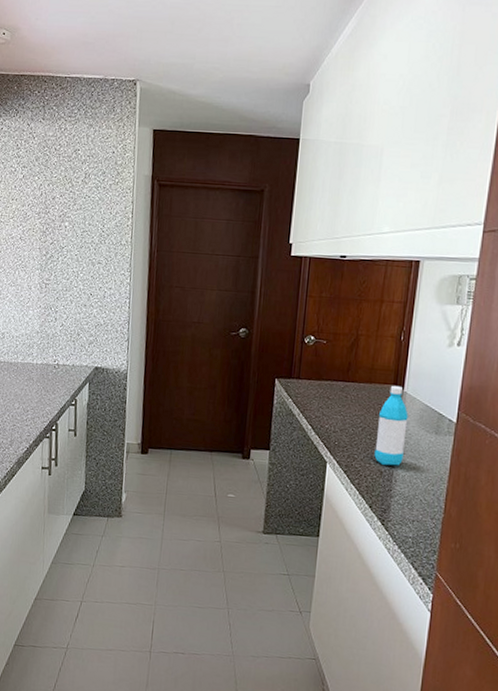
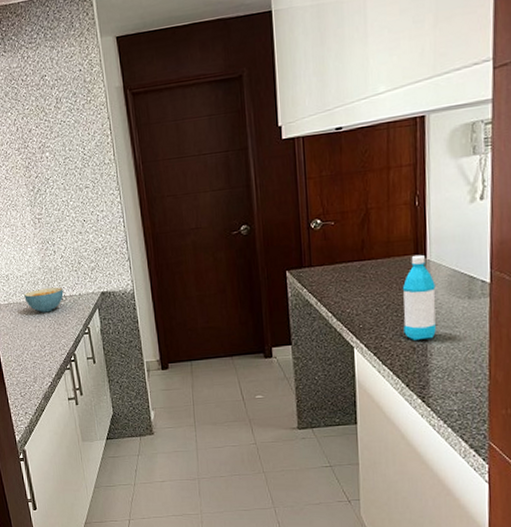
cereal bowl: none [16,352,58,378] -> present [24,287,64,313]

